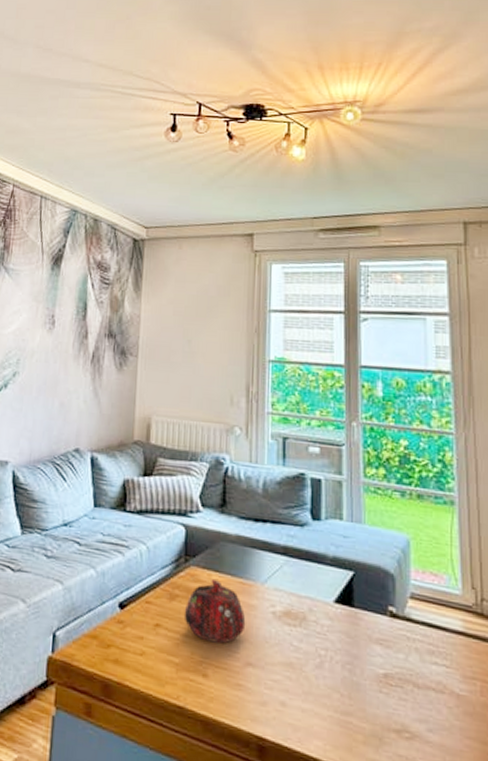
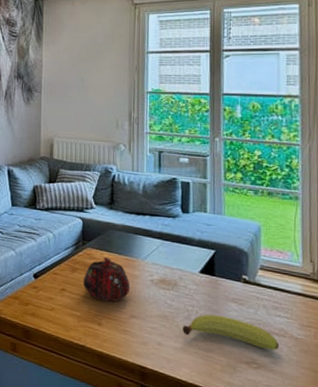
fruit: none [313,661,438,713] -> present [182,314,280,350]

